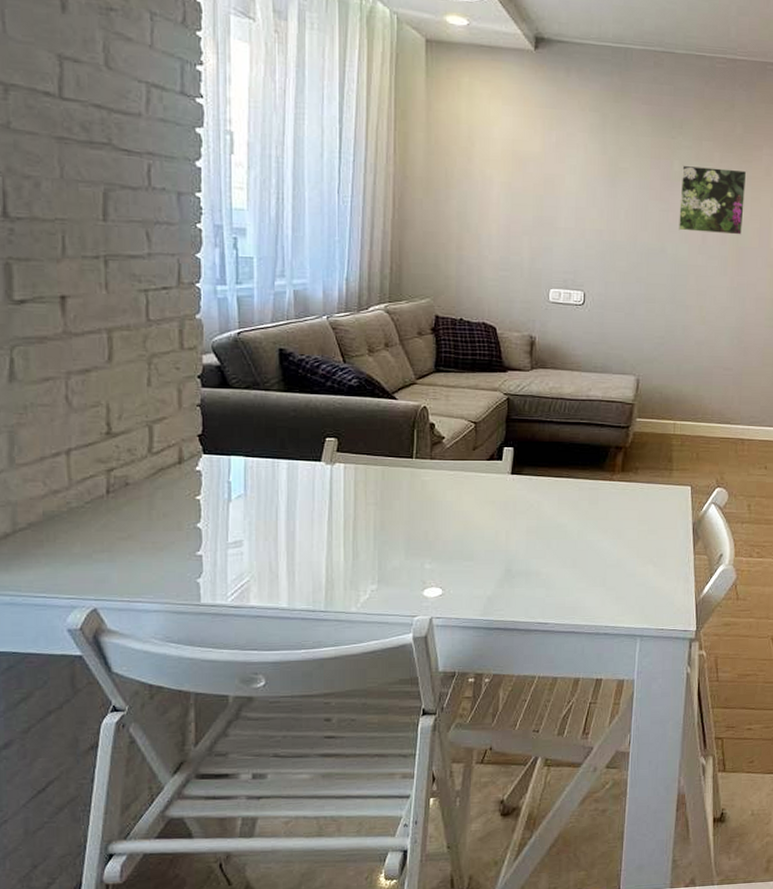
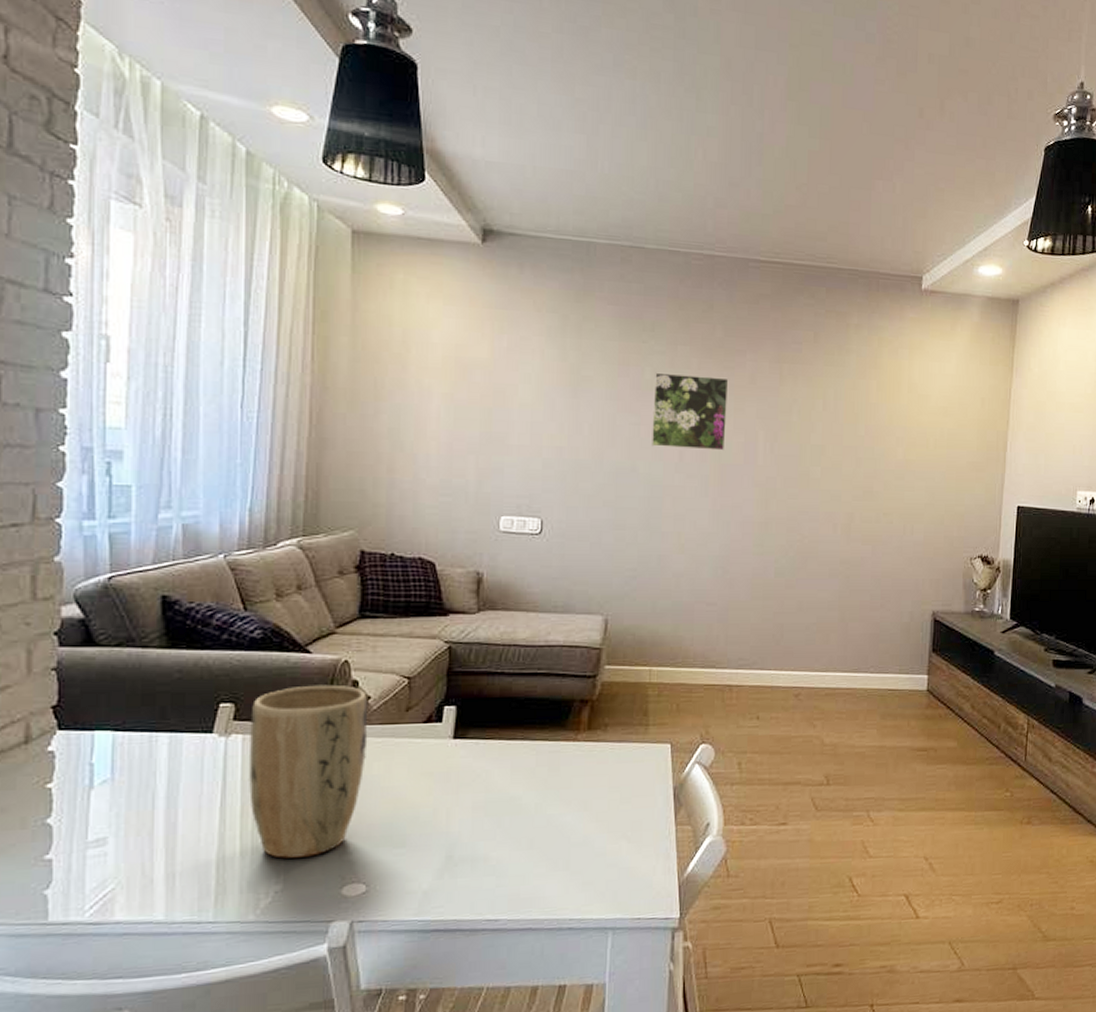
plant pot: none [350,426,443,564] -> present [249,684,369,858]

